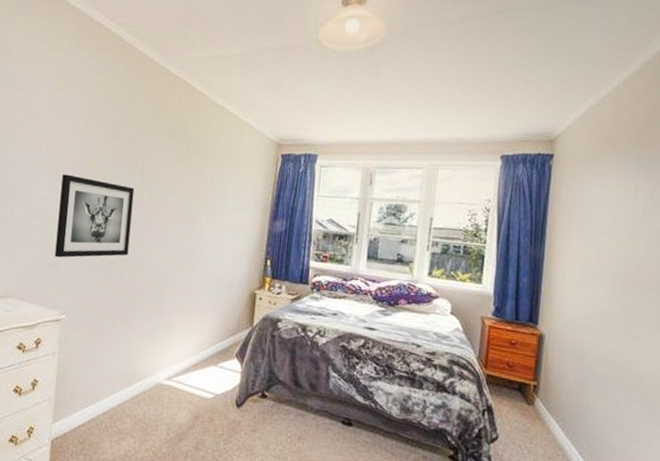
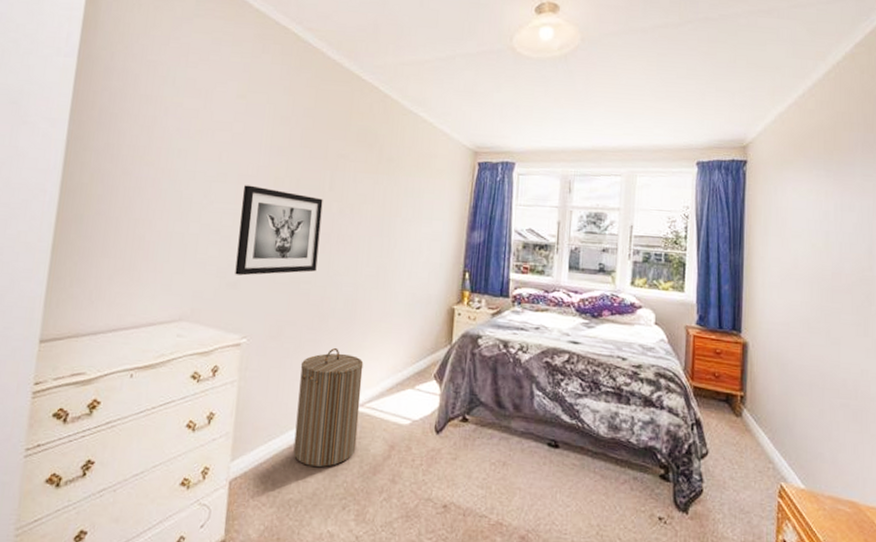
laundry hamper: none [107,325,171,433] -> present [293,347,364,467]

